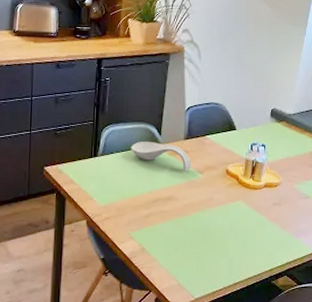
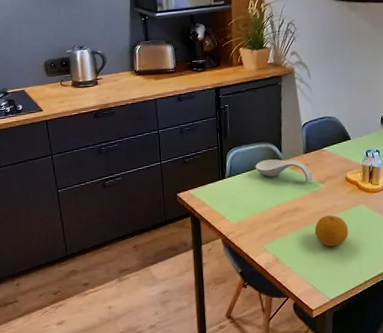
fruit: none [187,208,223,242] -> present [314,215,349,247]

